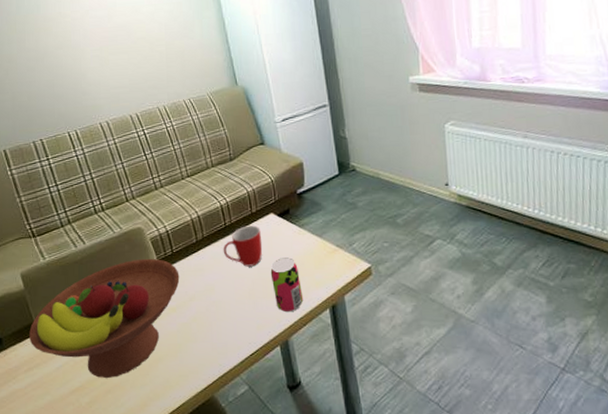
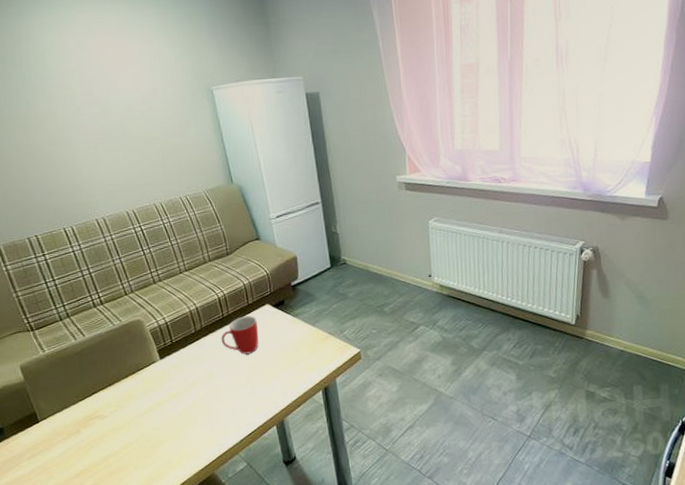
fruit bowl: present [29,258,180,379] -> none [31,348,180,462]
beverage can: present [270,257,304,313] -> none [266,345,298,395]

